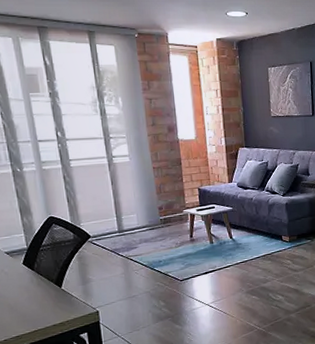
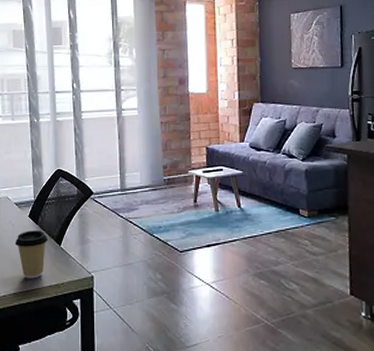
coffee cup: none [10,276,47,322] -> present [14,231,48,279]

